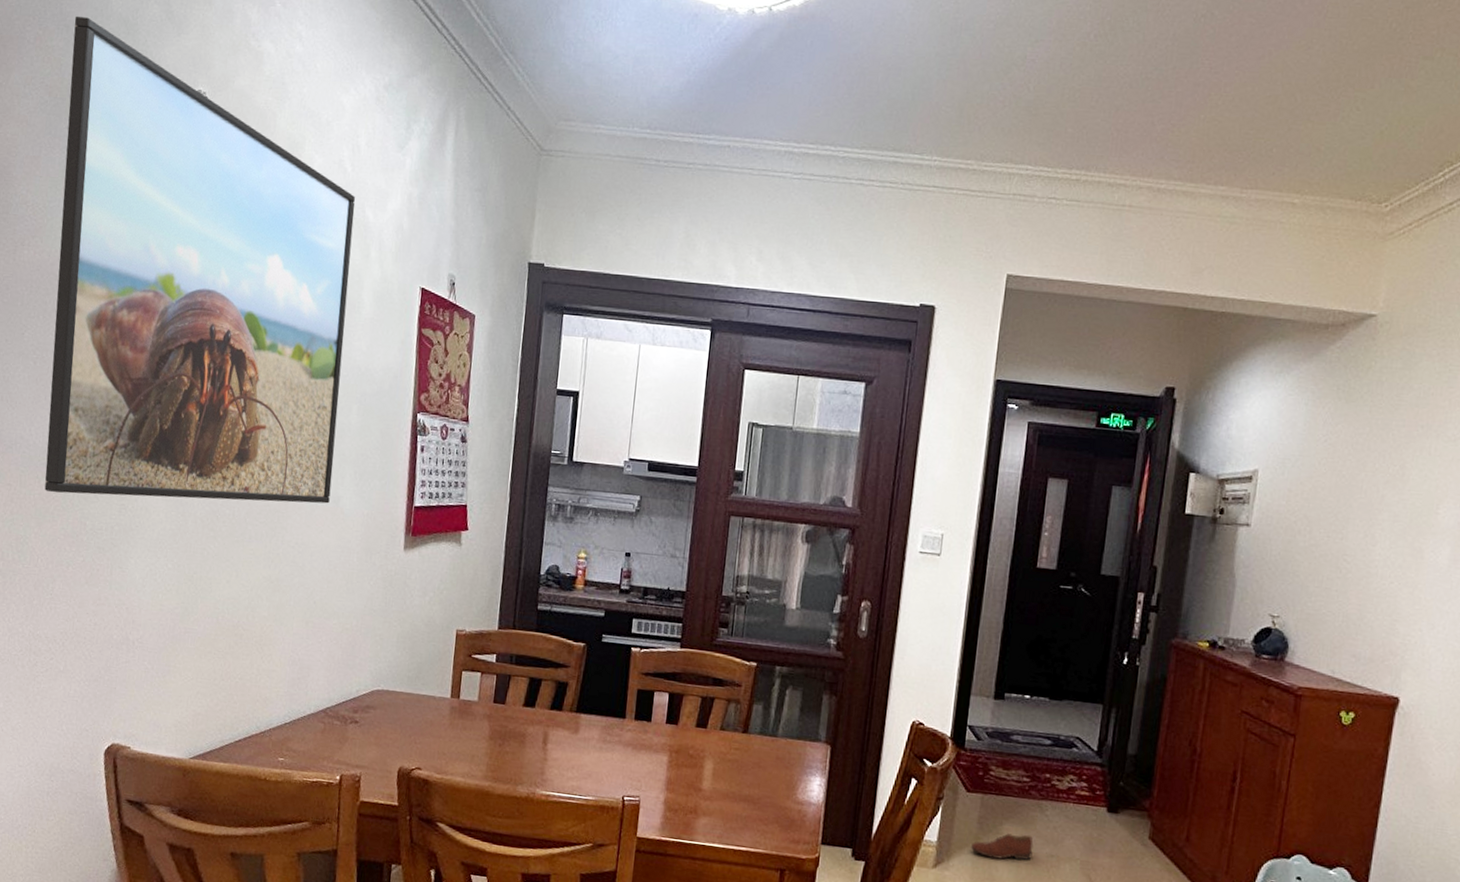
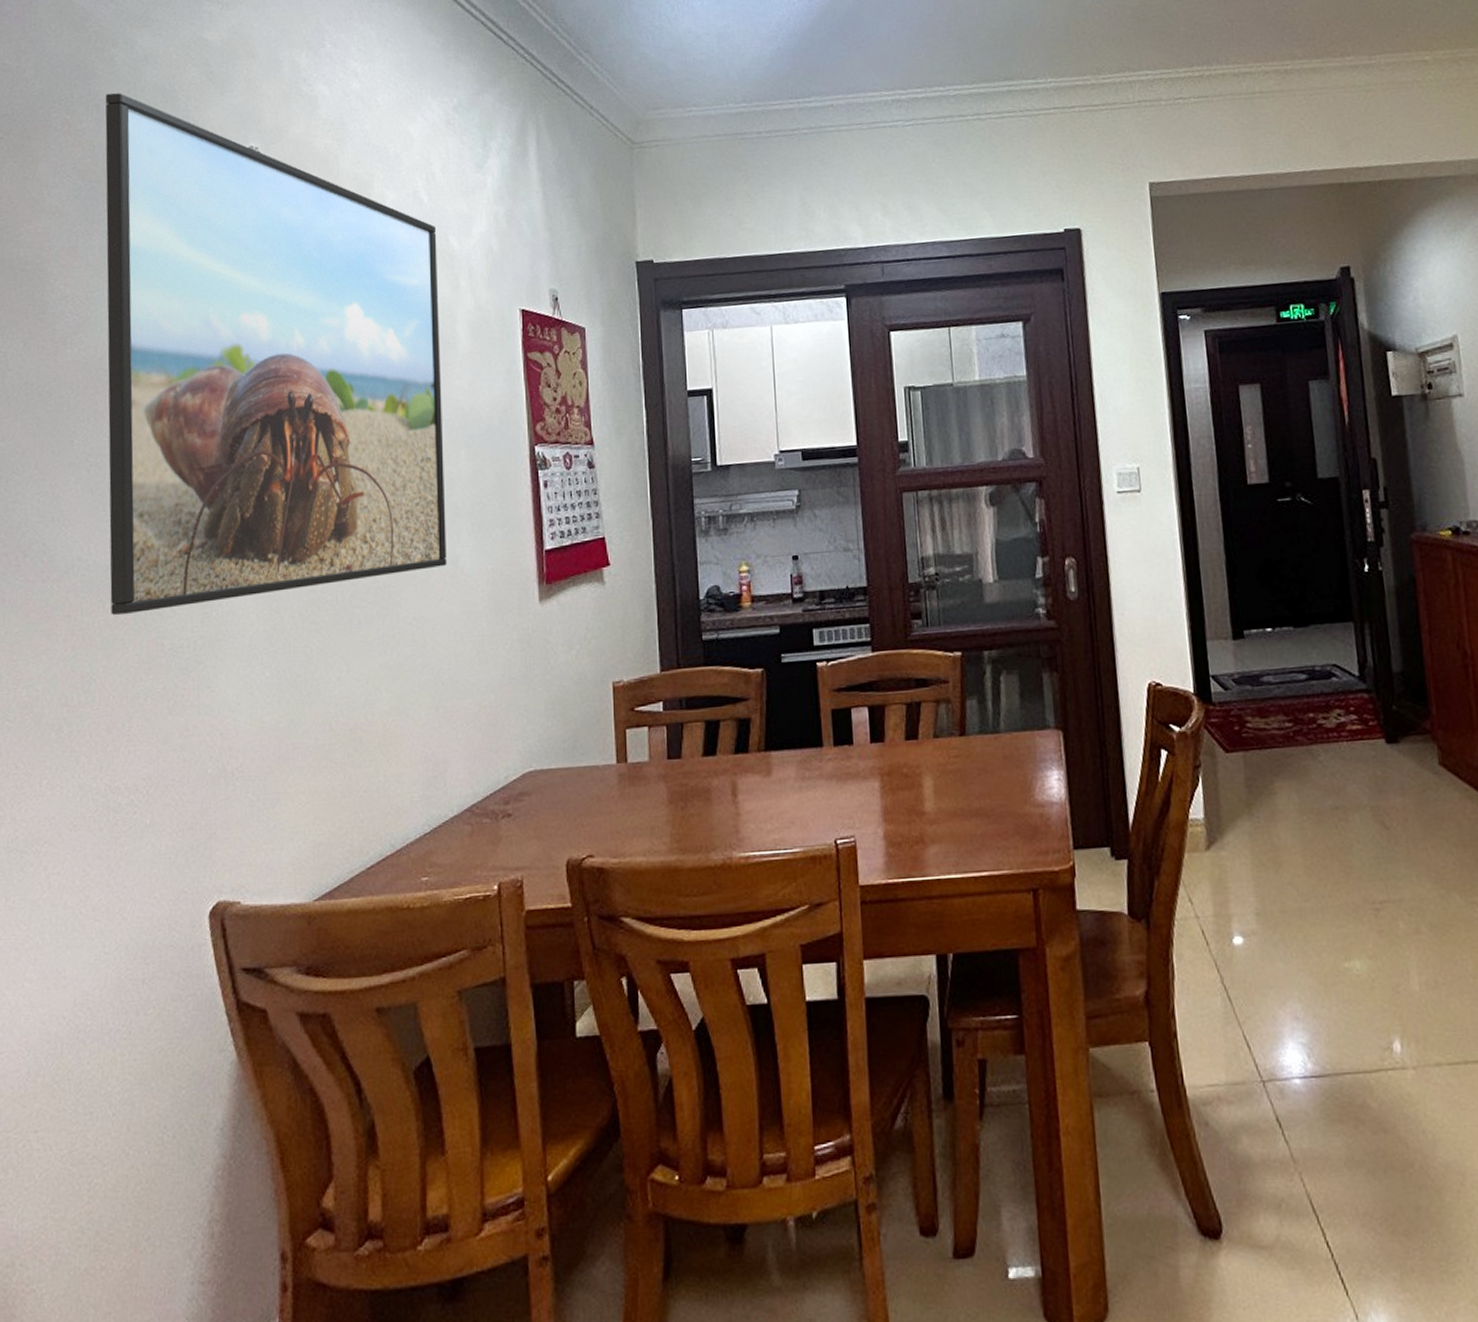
shoe: present [970,833,1034,861] -> none [1243,788,1315,825]

